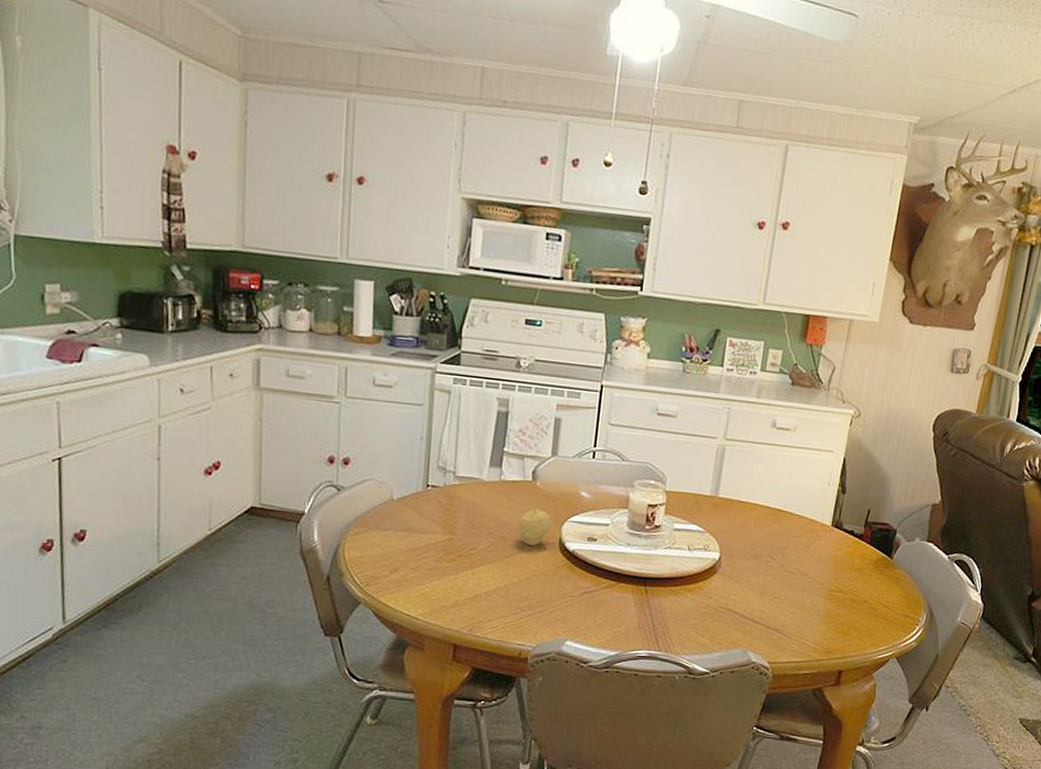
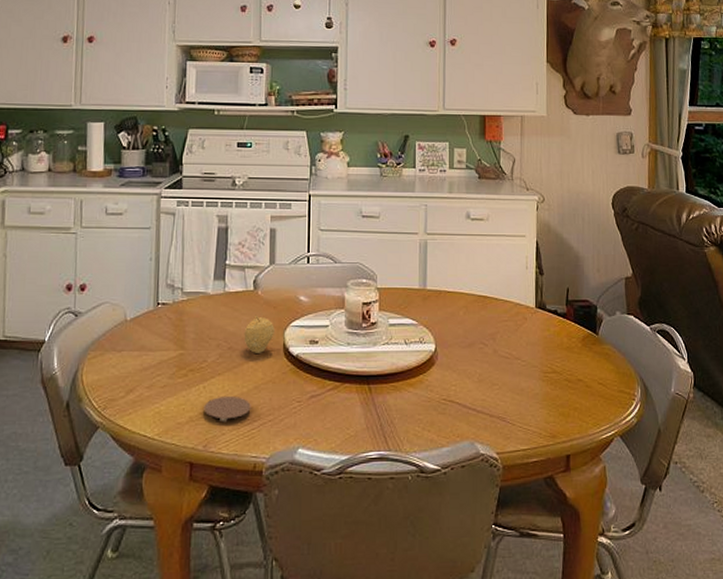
coaster: none [471,584,521,610] -> present [204,395,251,422]

